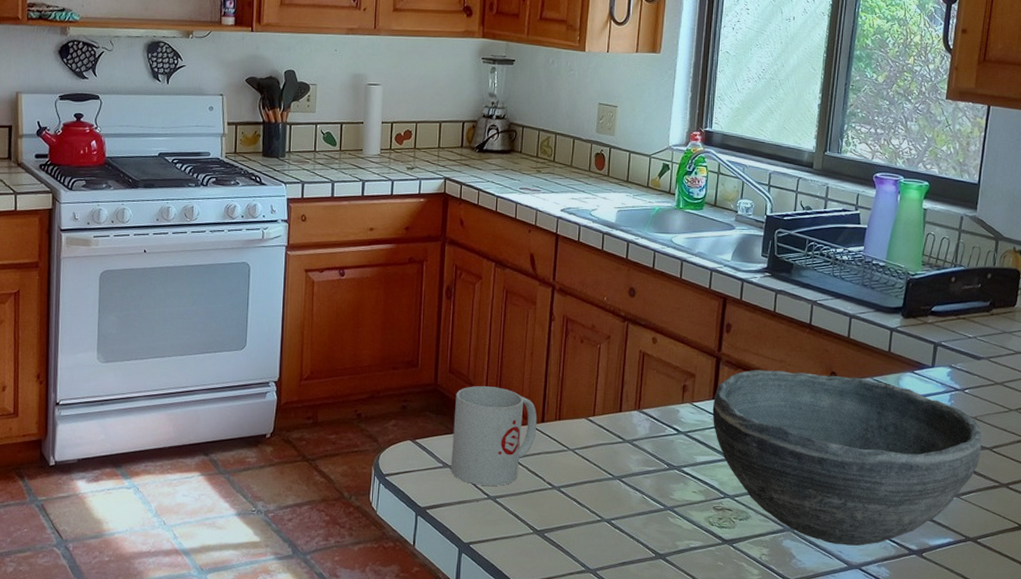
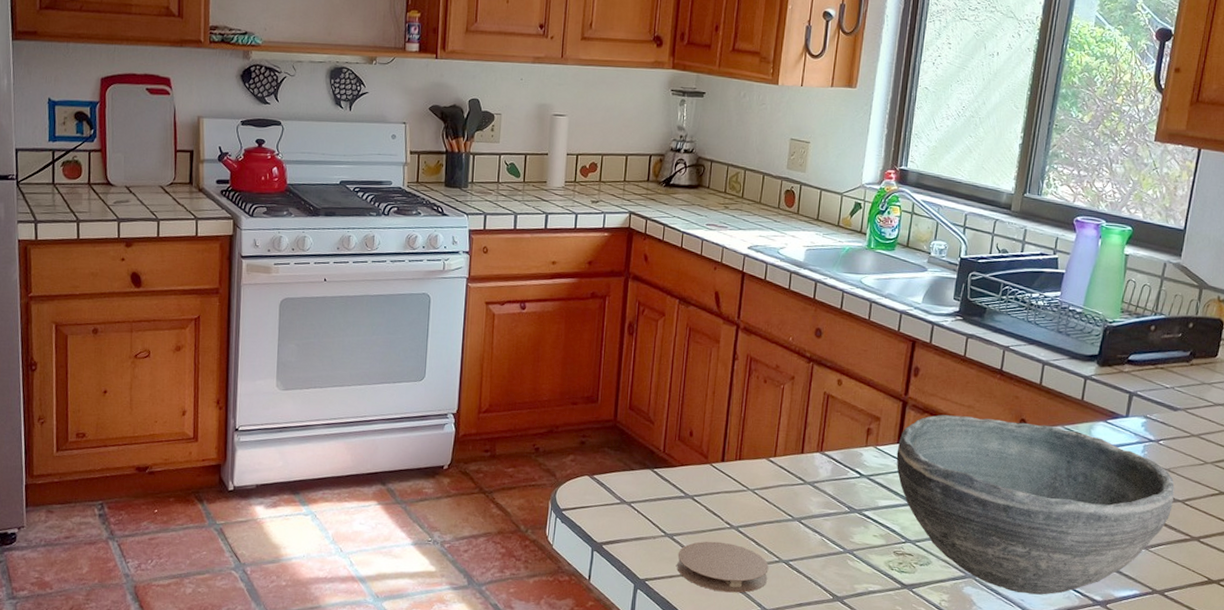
mug: present [450,386,538,487] -> none [628,423,718,524]
coaster: none [500,502,591,554] -> present [677,541,769,593]

